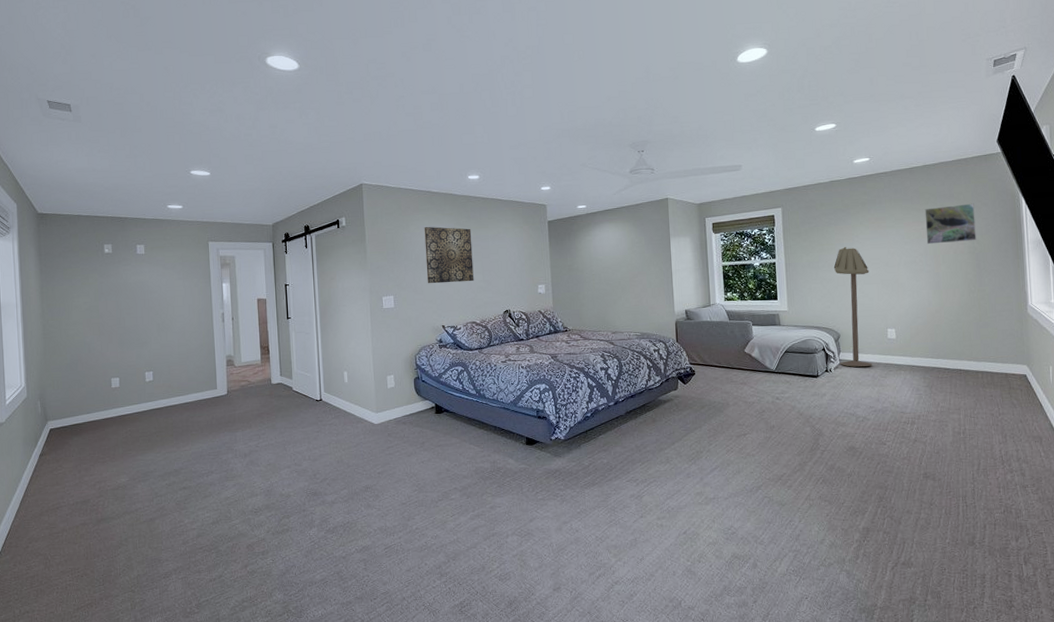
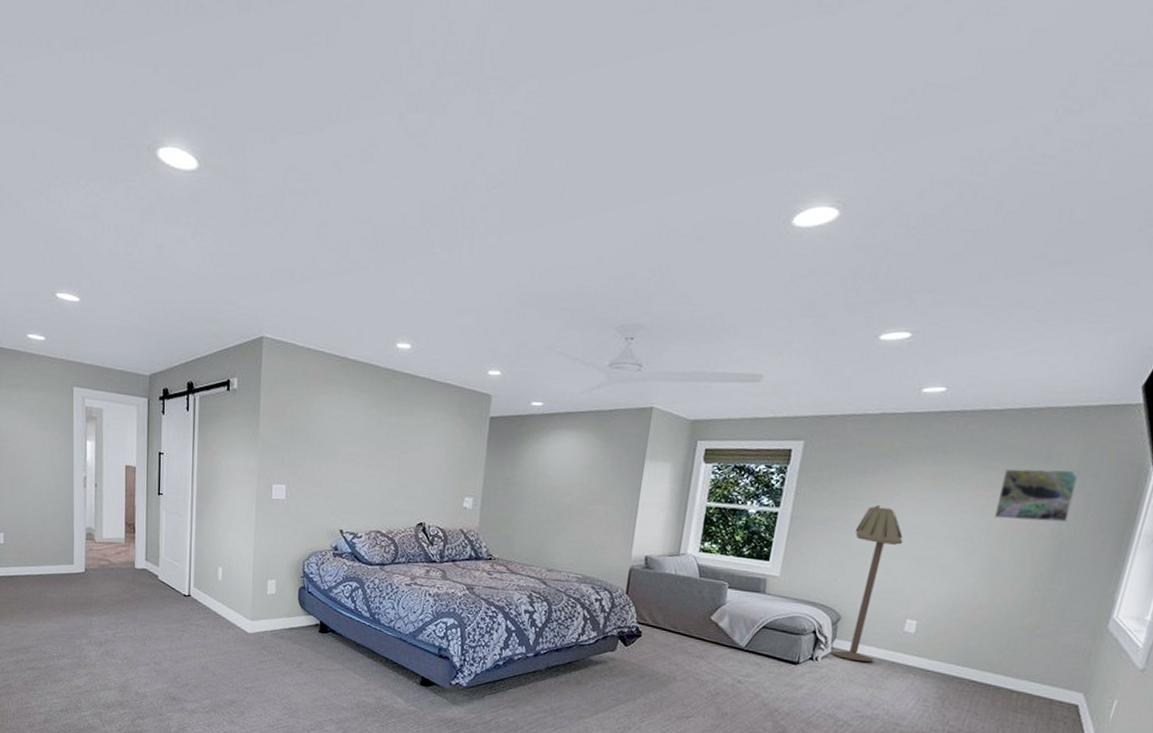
wall art: present [424,226,474,284] -> none [328,403,392,481]

